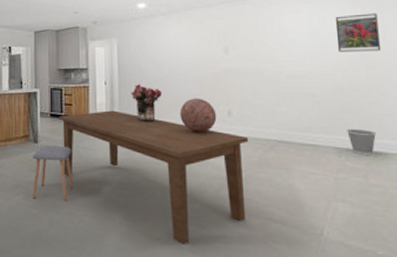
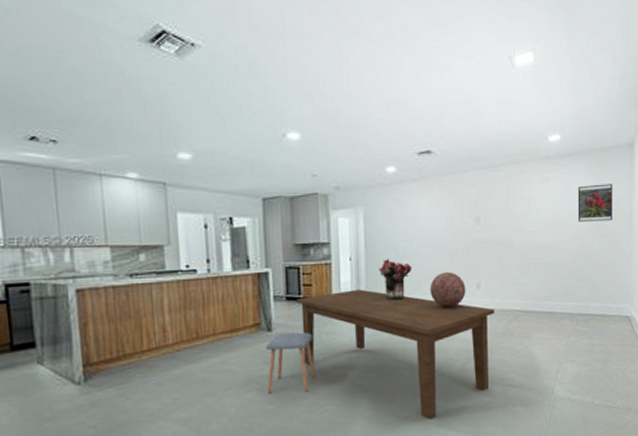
wastebasket: present [347,129,376,155] -> none [579,295,602,319]

